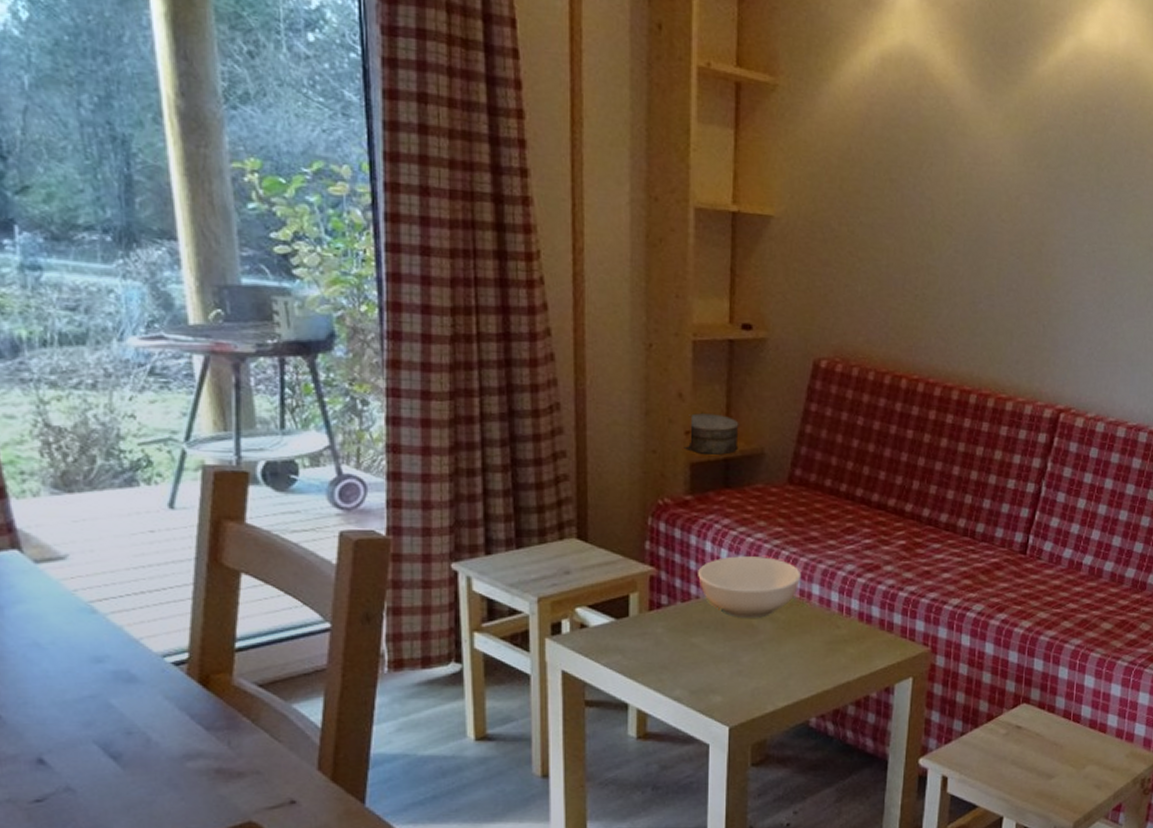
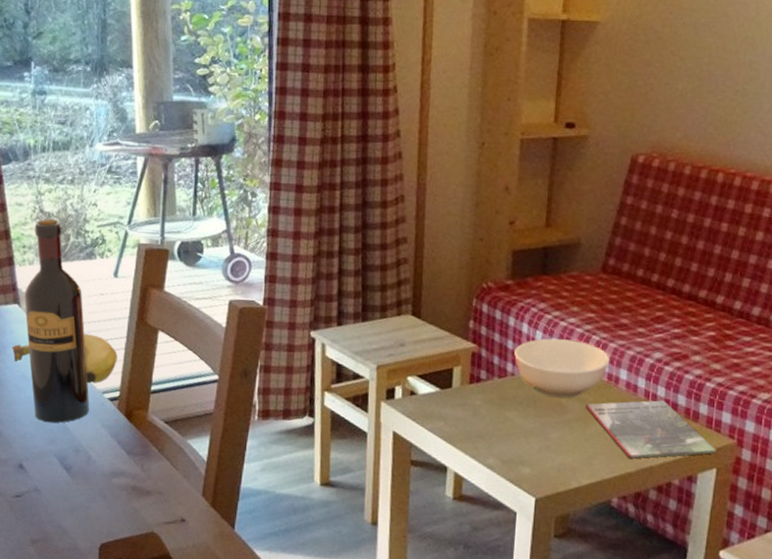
fruit: none [13,583,182,646] -> present [12,334,117,384]
wine bottle: none [28,435,143,700] -> present [24,219,89,423]
decorative box: present [680,413,739,456] -> none [505,205,559,244]
magazine: none [778,613,911,675] -> present [586,400,716,459]

